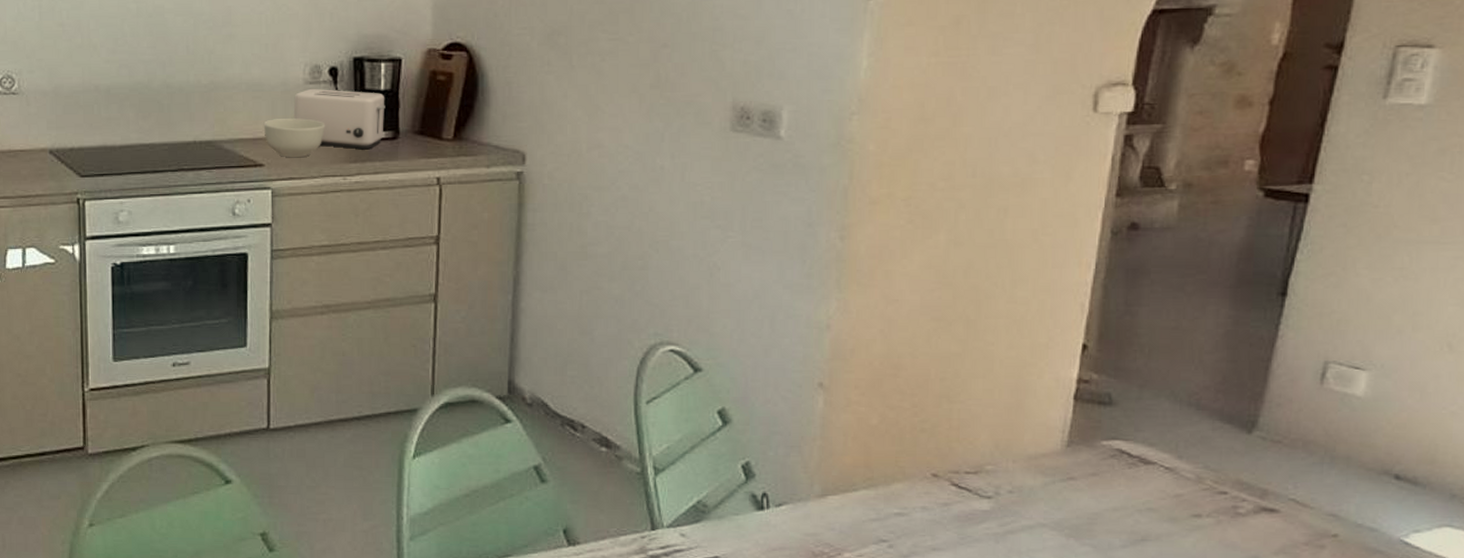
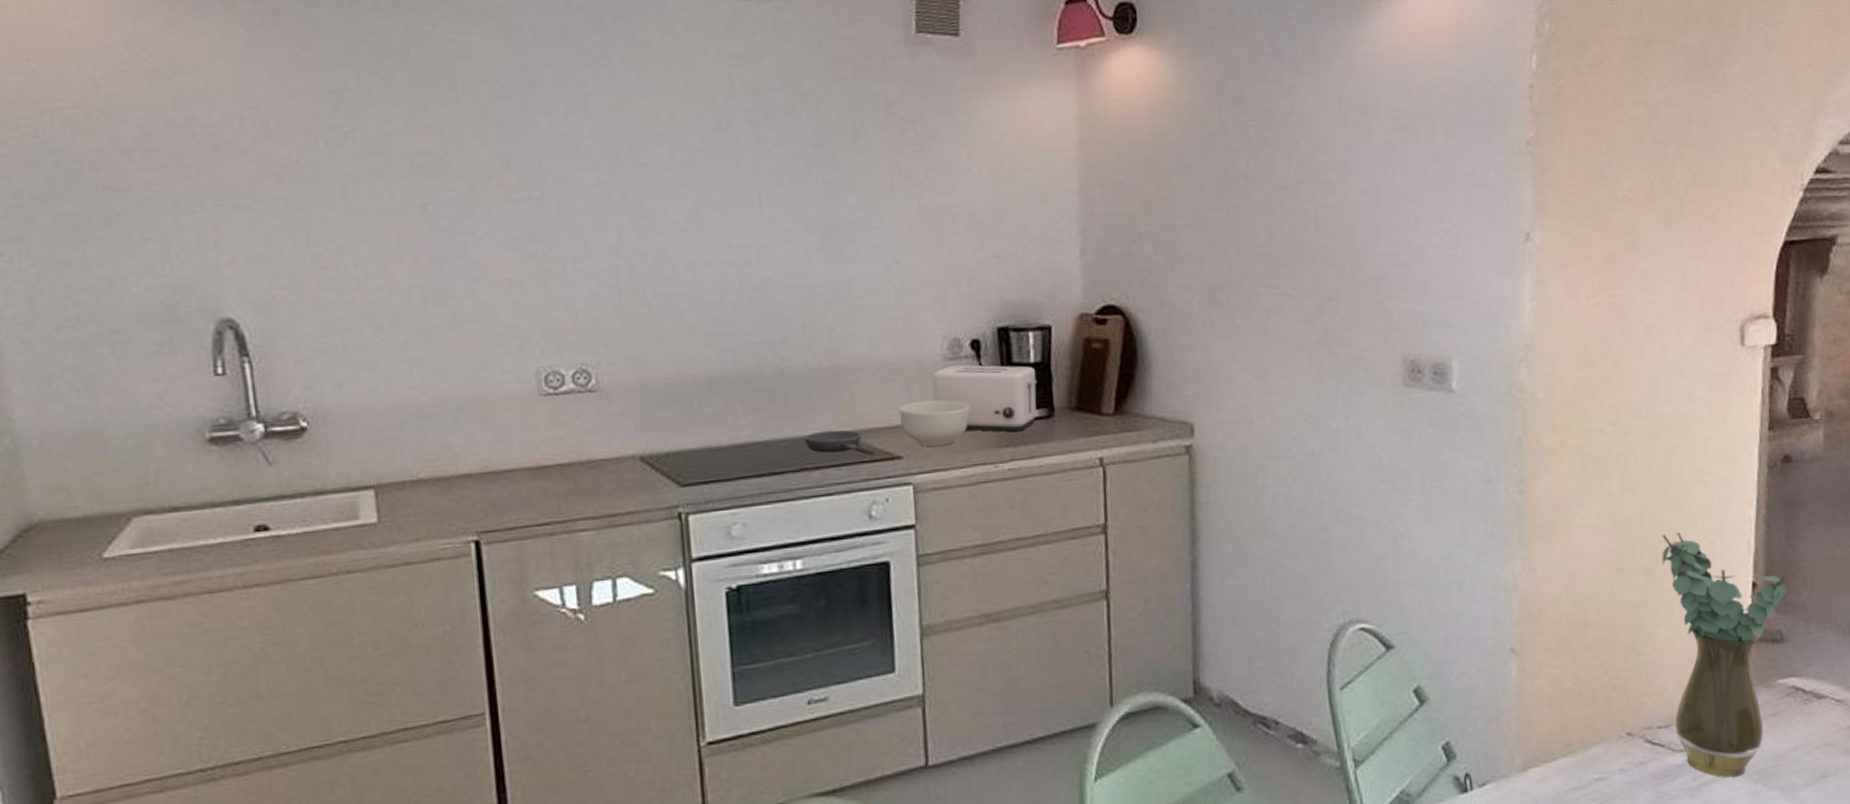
frying pan: none [183,138,241,162] -> present [804,429,875,456]
vase: none [984,289,1123,529] -> present [1662,532,1788,778]

